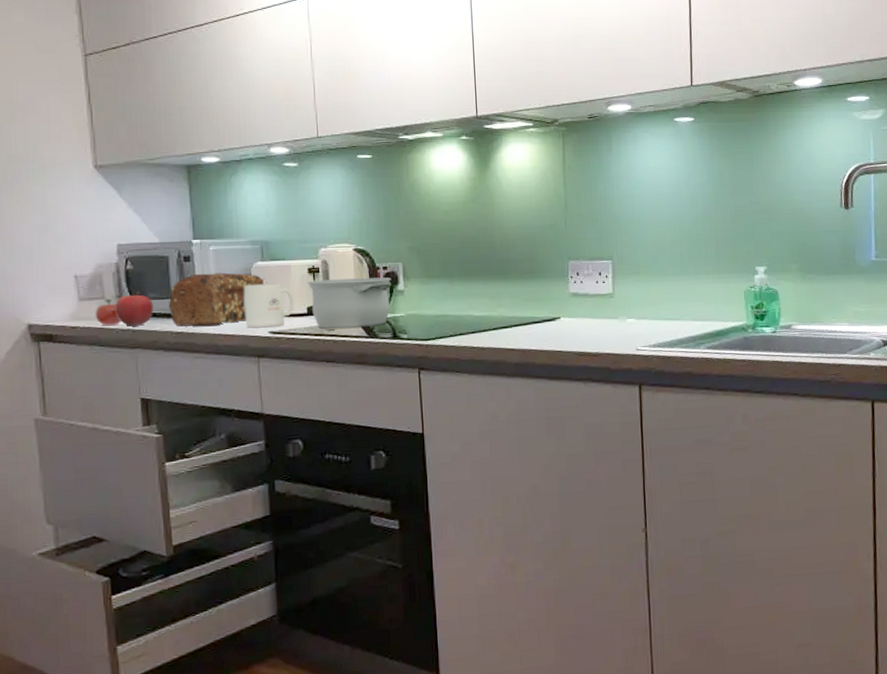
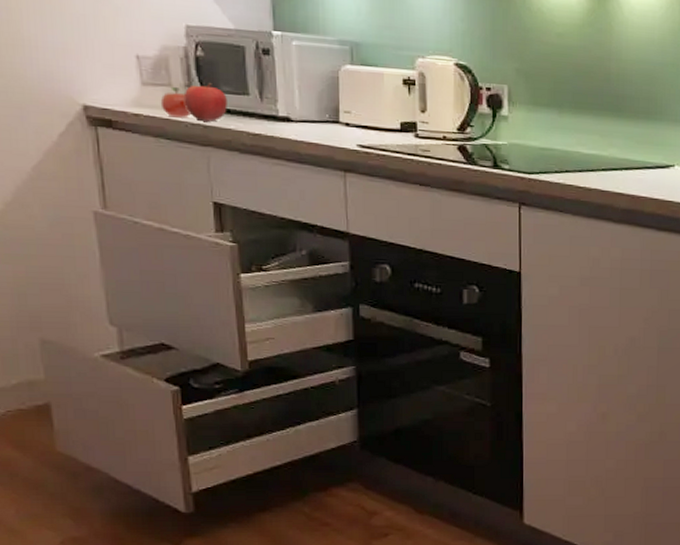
bread loaf: present [168,272,267,327] -> none [244,70,357,131]
mug: present [243,283,294,328] -> none [329,90,386,141]
cooking pot: present [307,277,392,330] -> none [401,93,495,153]

